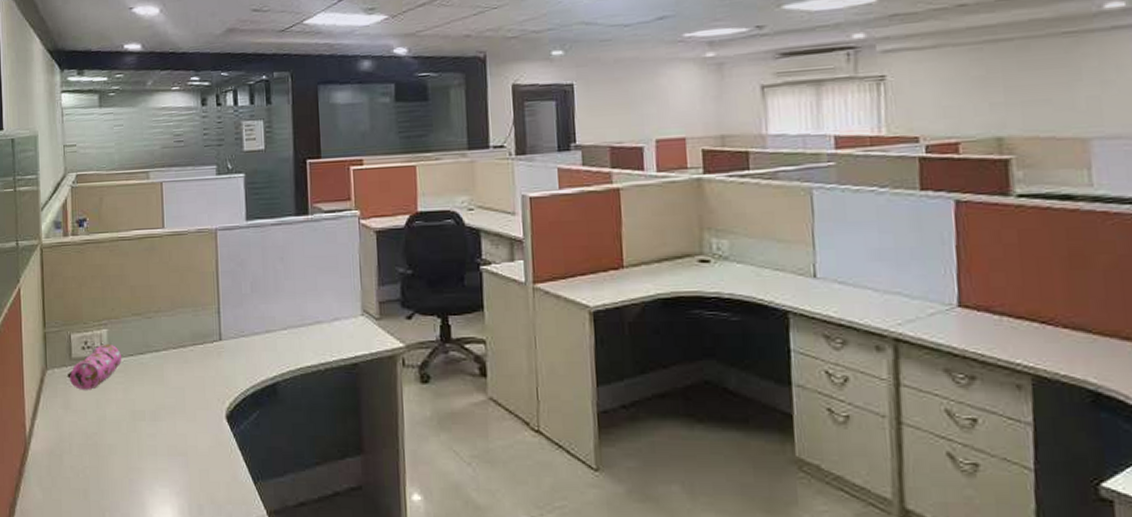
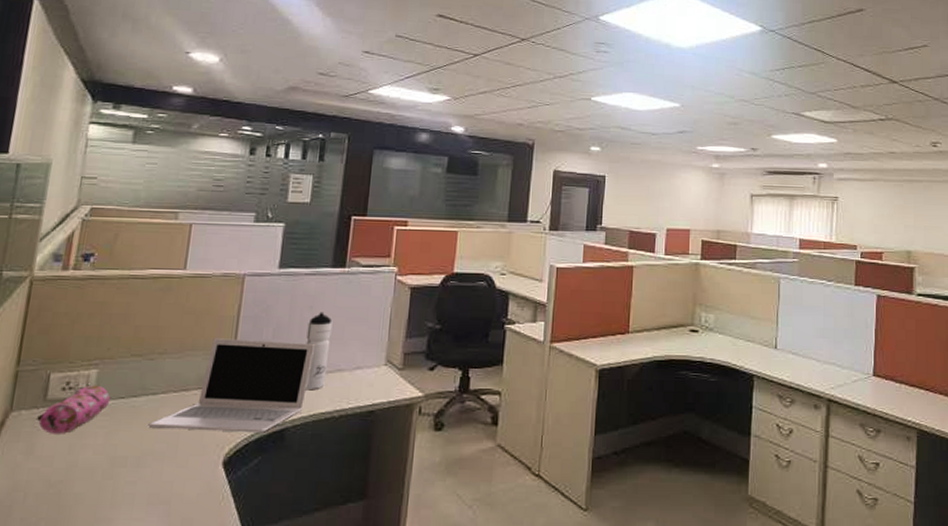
laptop: none [157,294,292,387] -> present [148,338,314,433]
water bottle: none [281,262,307,344] -> present [305,312,333,391]

